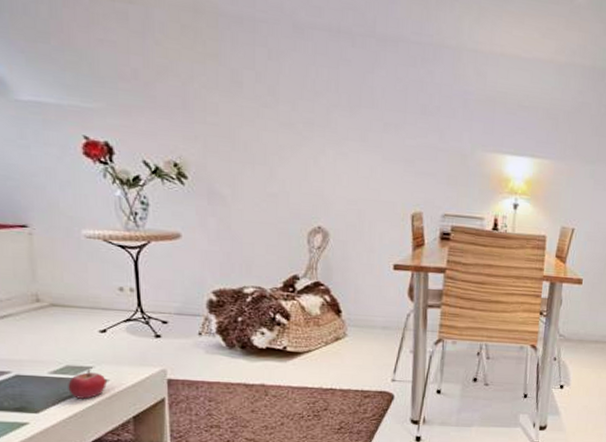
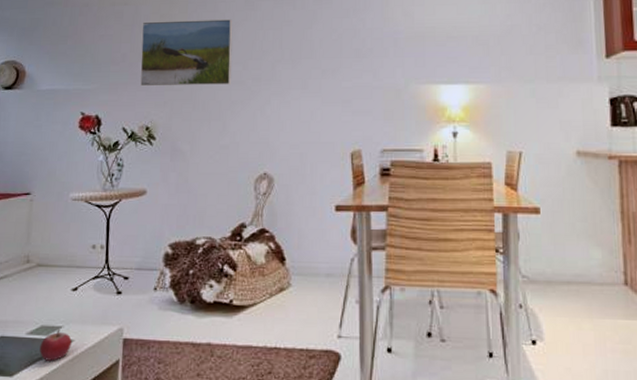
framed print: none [157,30,279,126] -> present [140,19,233,87]

